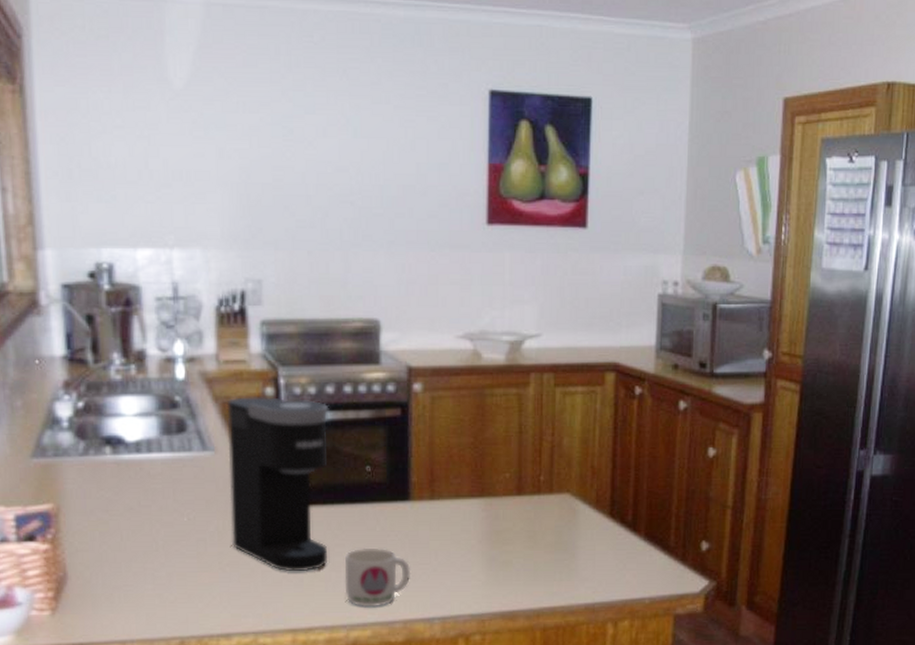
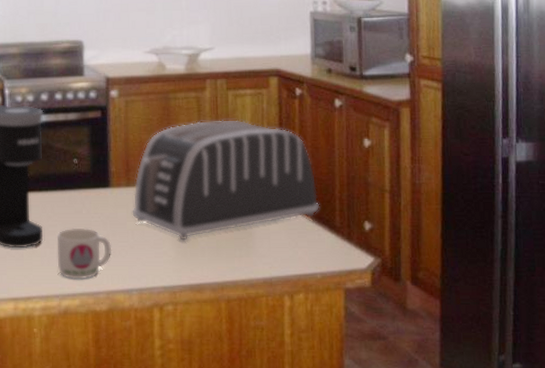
toaster: none [435,422,654,564] -> present [131,120,320,242]

